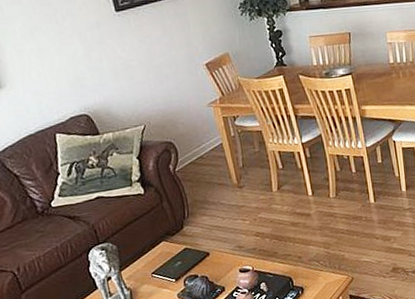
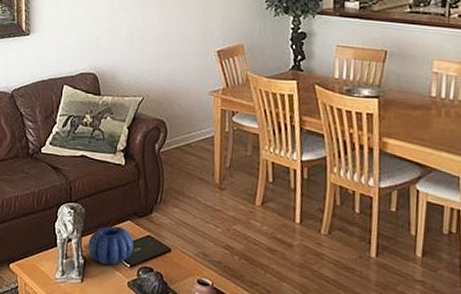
decorative bowl: none [128,249,175,288] -> present [88,226,134,265]

